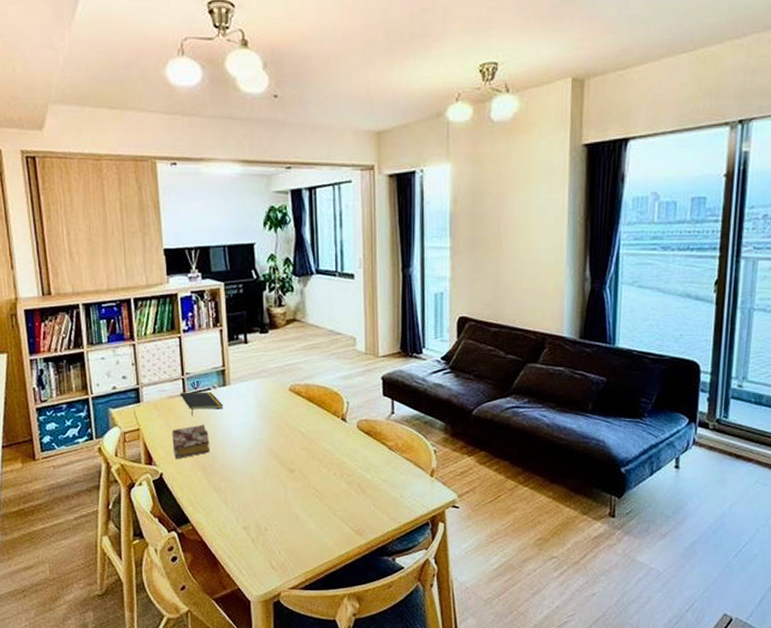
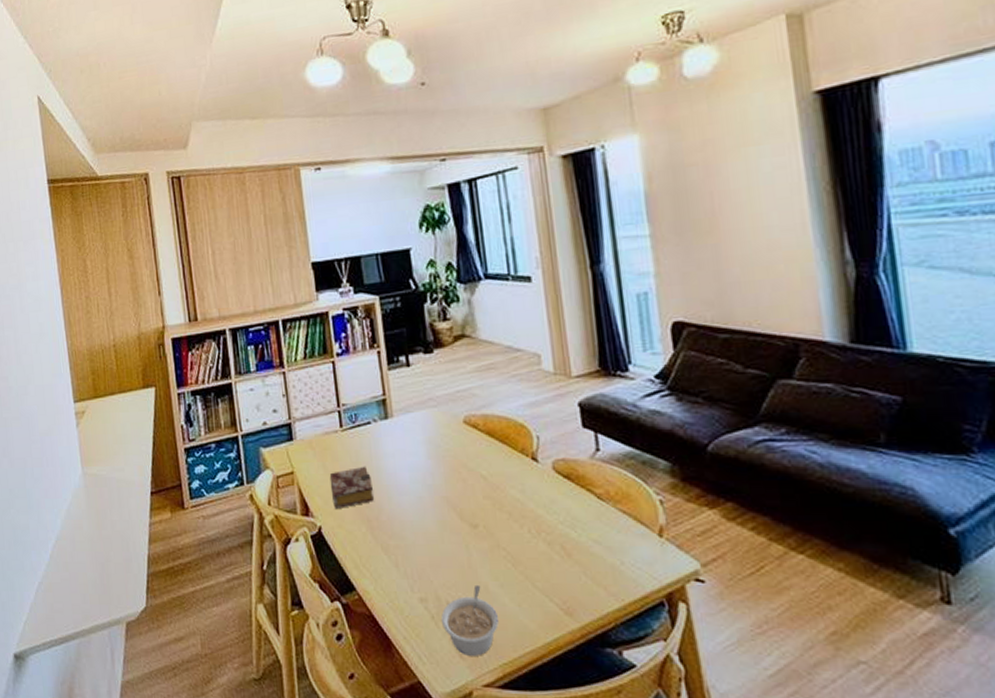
notepad: present [179,392,223,416] -> none [336,426,387,456]
legume: none [259,515,306,567] -> present [440,584,500,656]

